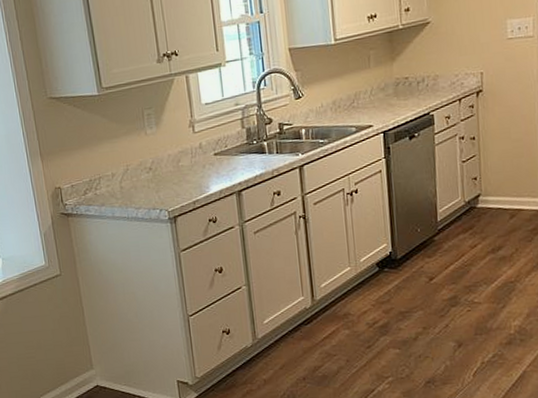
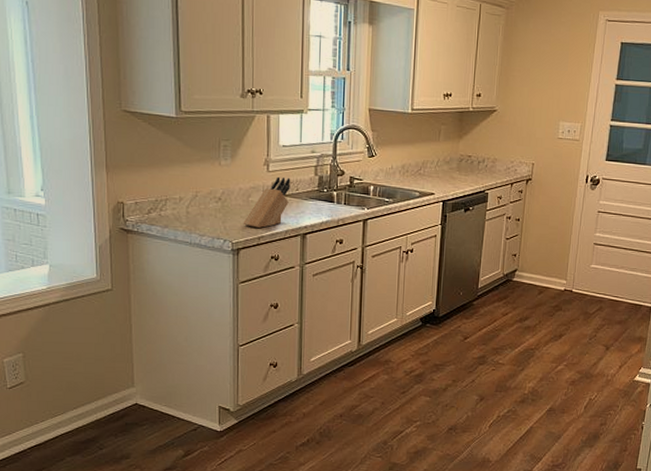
knife block: none [176,136,219,193] -> present [243,176,291,228]

